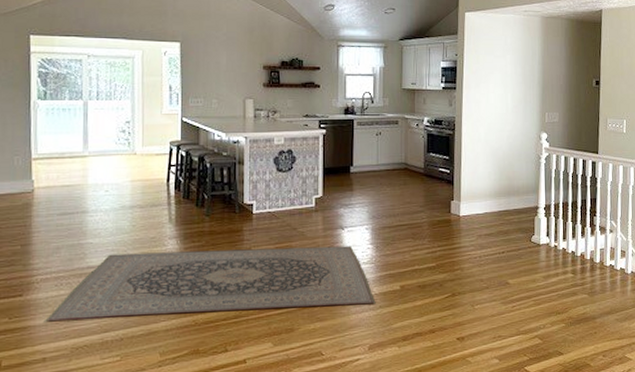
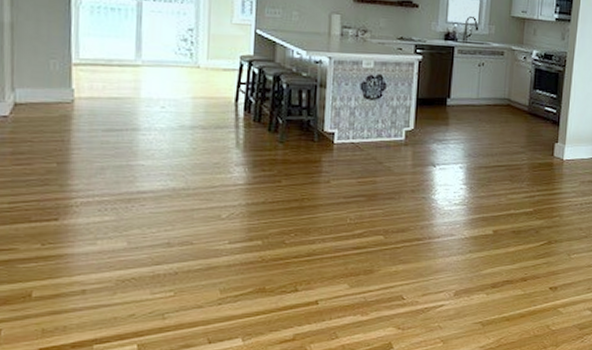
area rug: present [44,246,376,322] -> none [84,179,466,251]

